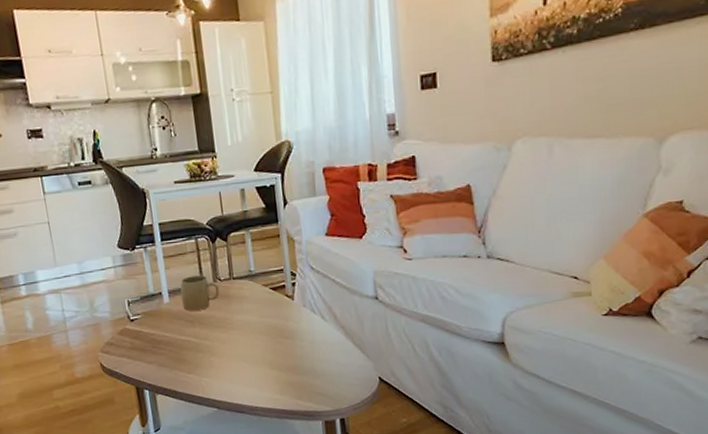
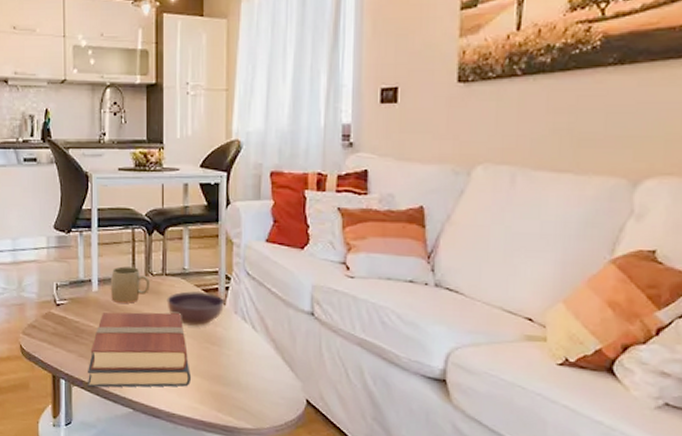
books: none [169,313,269,394] -> present [87,312,190,388]
bowl: none [237,290,293,324] -> present [167,290,224,326]

